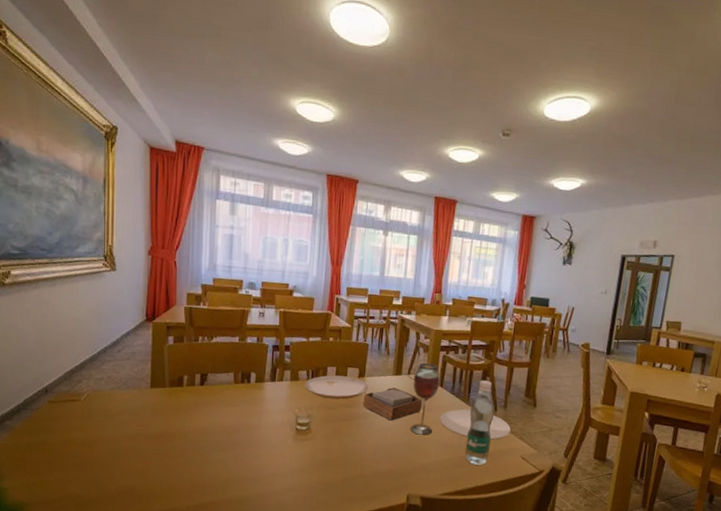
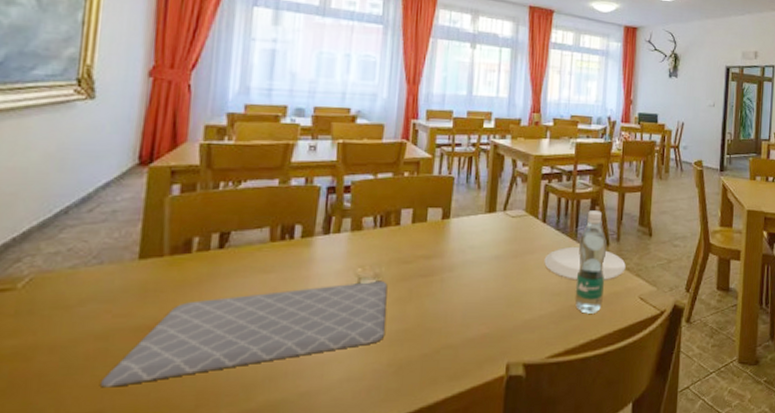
placemat: none [134,420,318,473] -> present [101,280,388,388]
plate: present [305,375,369,399] -> none [371,219,455,249]
napkin holder: present [362,387,423,421] -> none [447,227,523,270]
wineglass: present [411,363,440,435] -> none [509,195,542,284]

